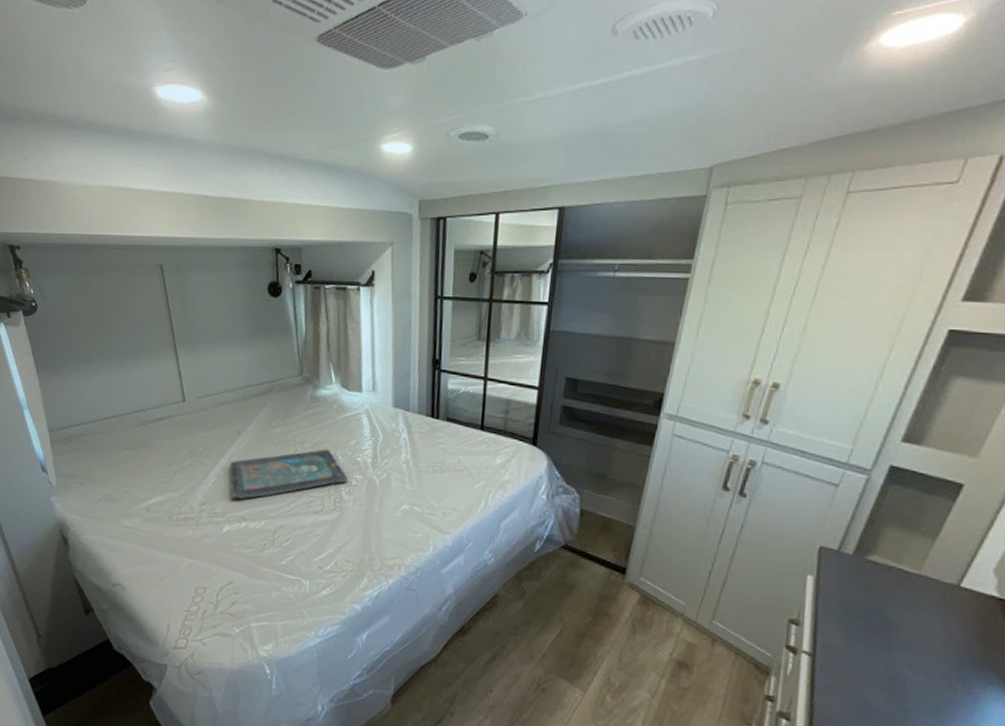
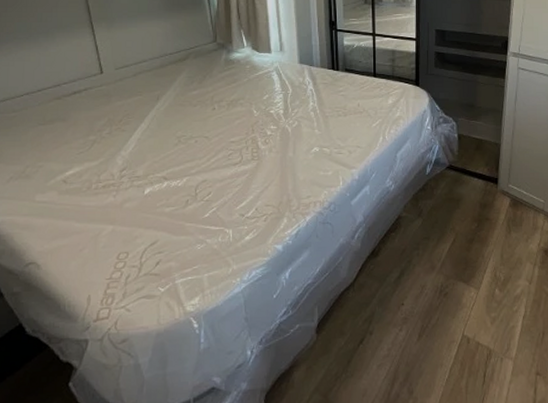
decorative tray: present [229,449,348,500] -> none [149,105,263,161]

